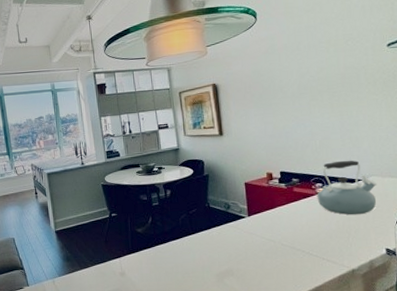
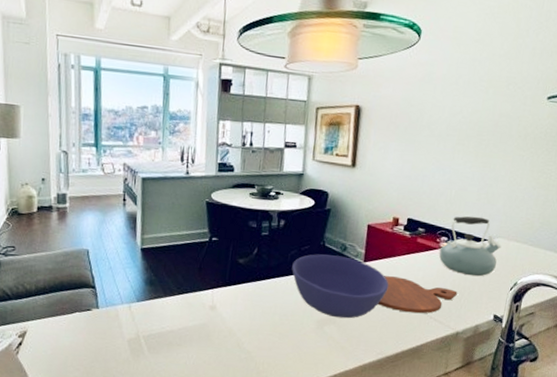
bowl: none [184,214,276,270] -> present [292,254,389,319]
cutting board: none [269,225,344,257] -> present [377,276,458,314]

